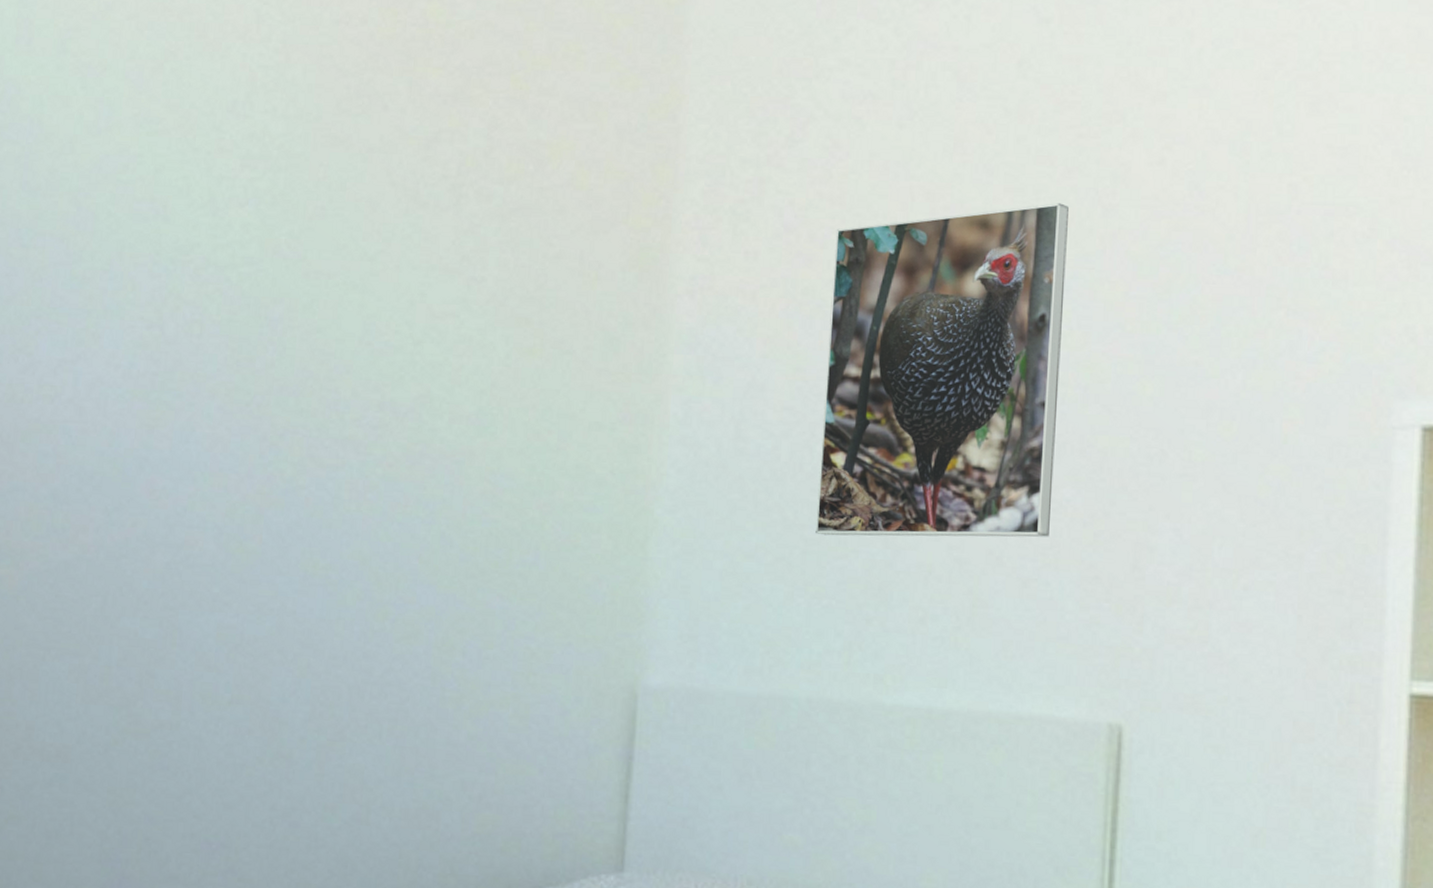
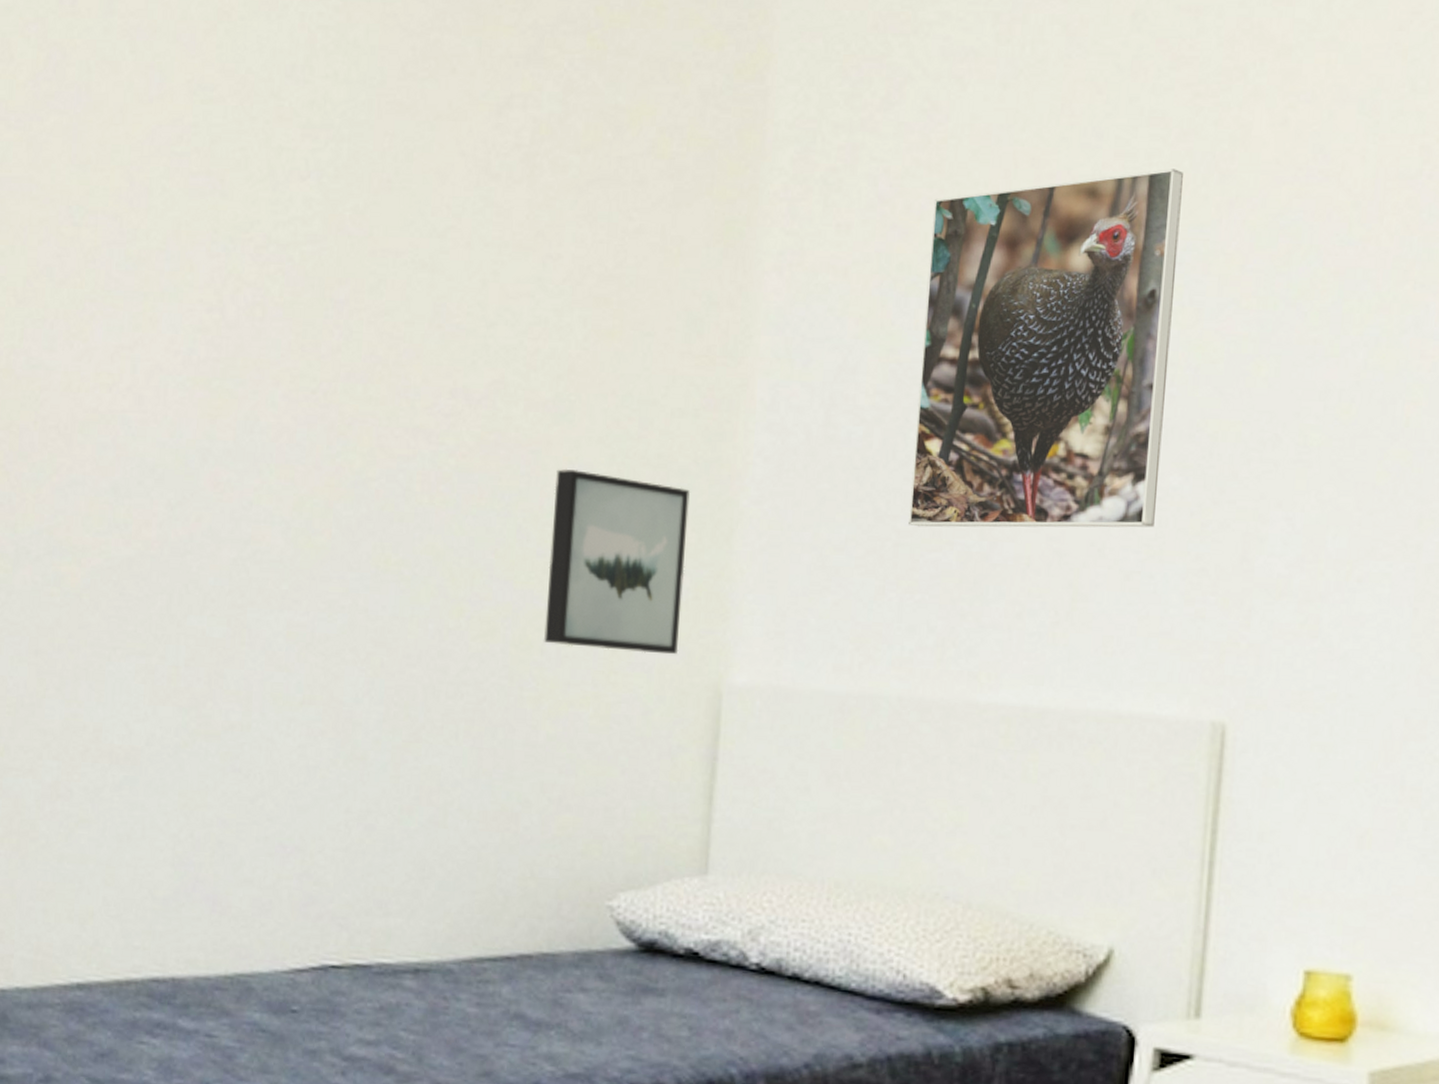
wall art: none [466,478,606,657] -> present [544,468,690,655]

